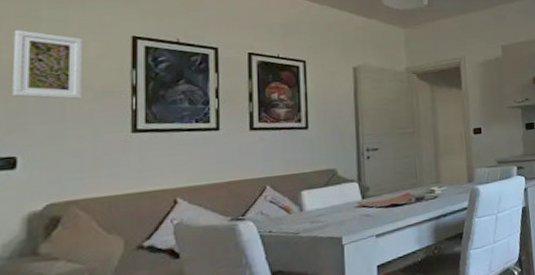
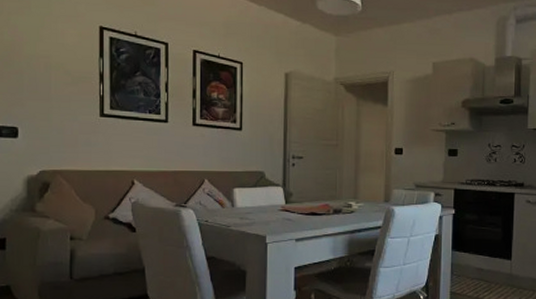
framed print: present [12,30,83,100] -> none [12,14,63,82]

